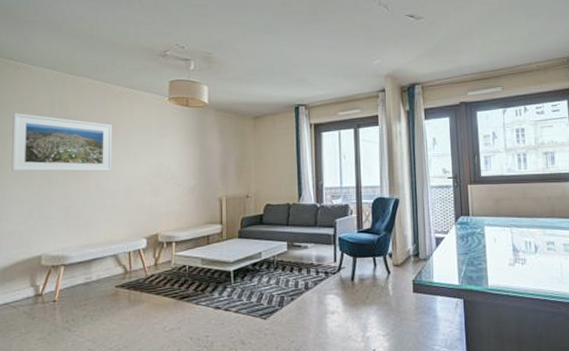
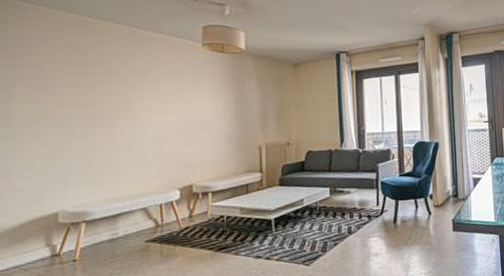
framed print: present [11,113,113,172] -> none [20,58,140,122]

